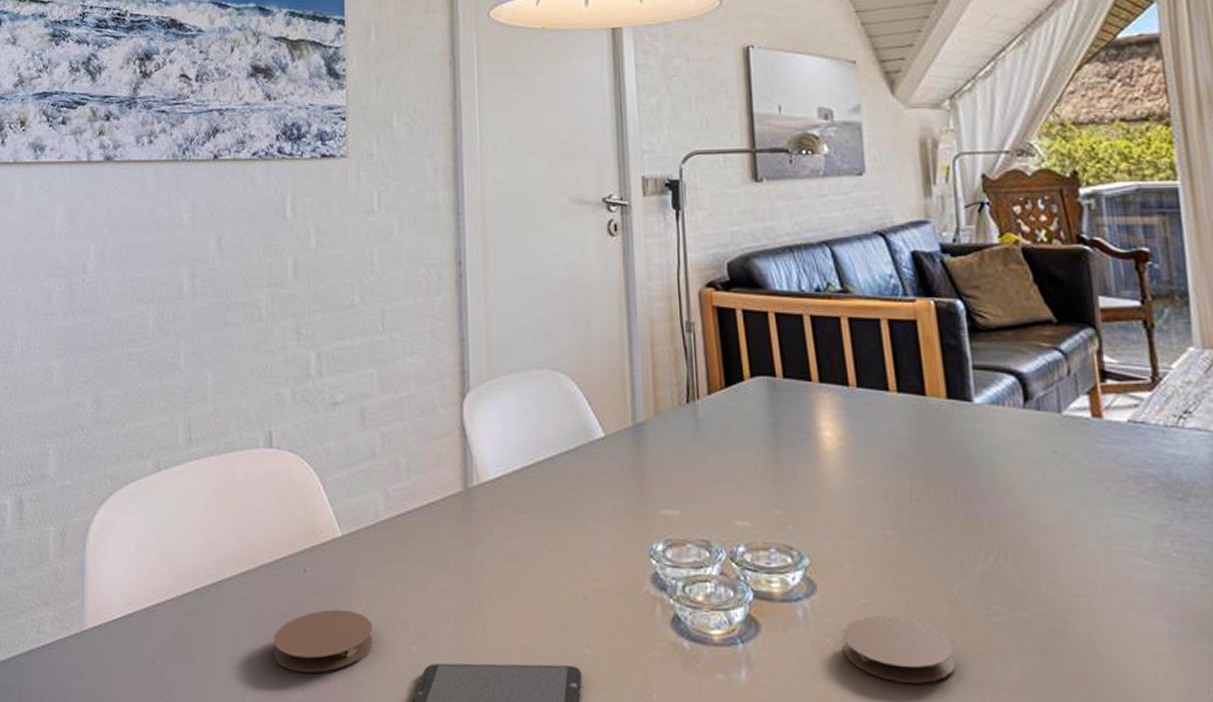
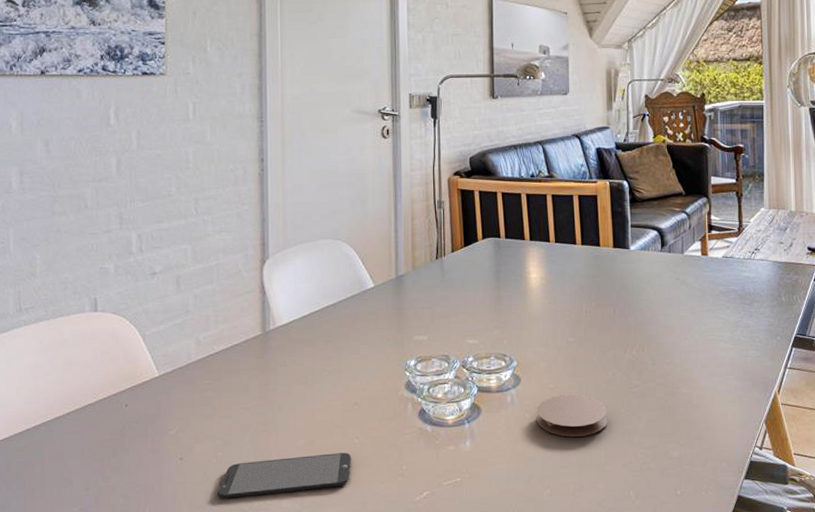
coaster: present [274,609,373,673] -> none [99,432,185,483]

